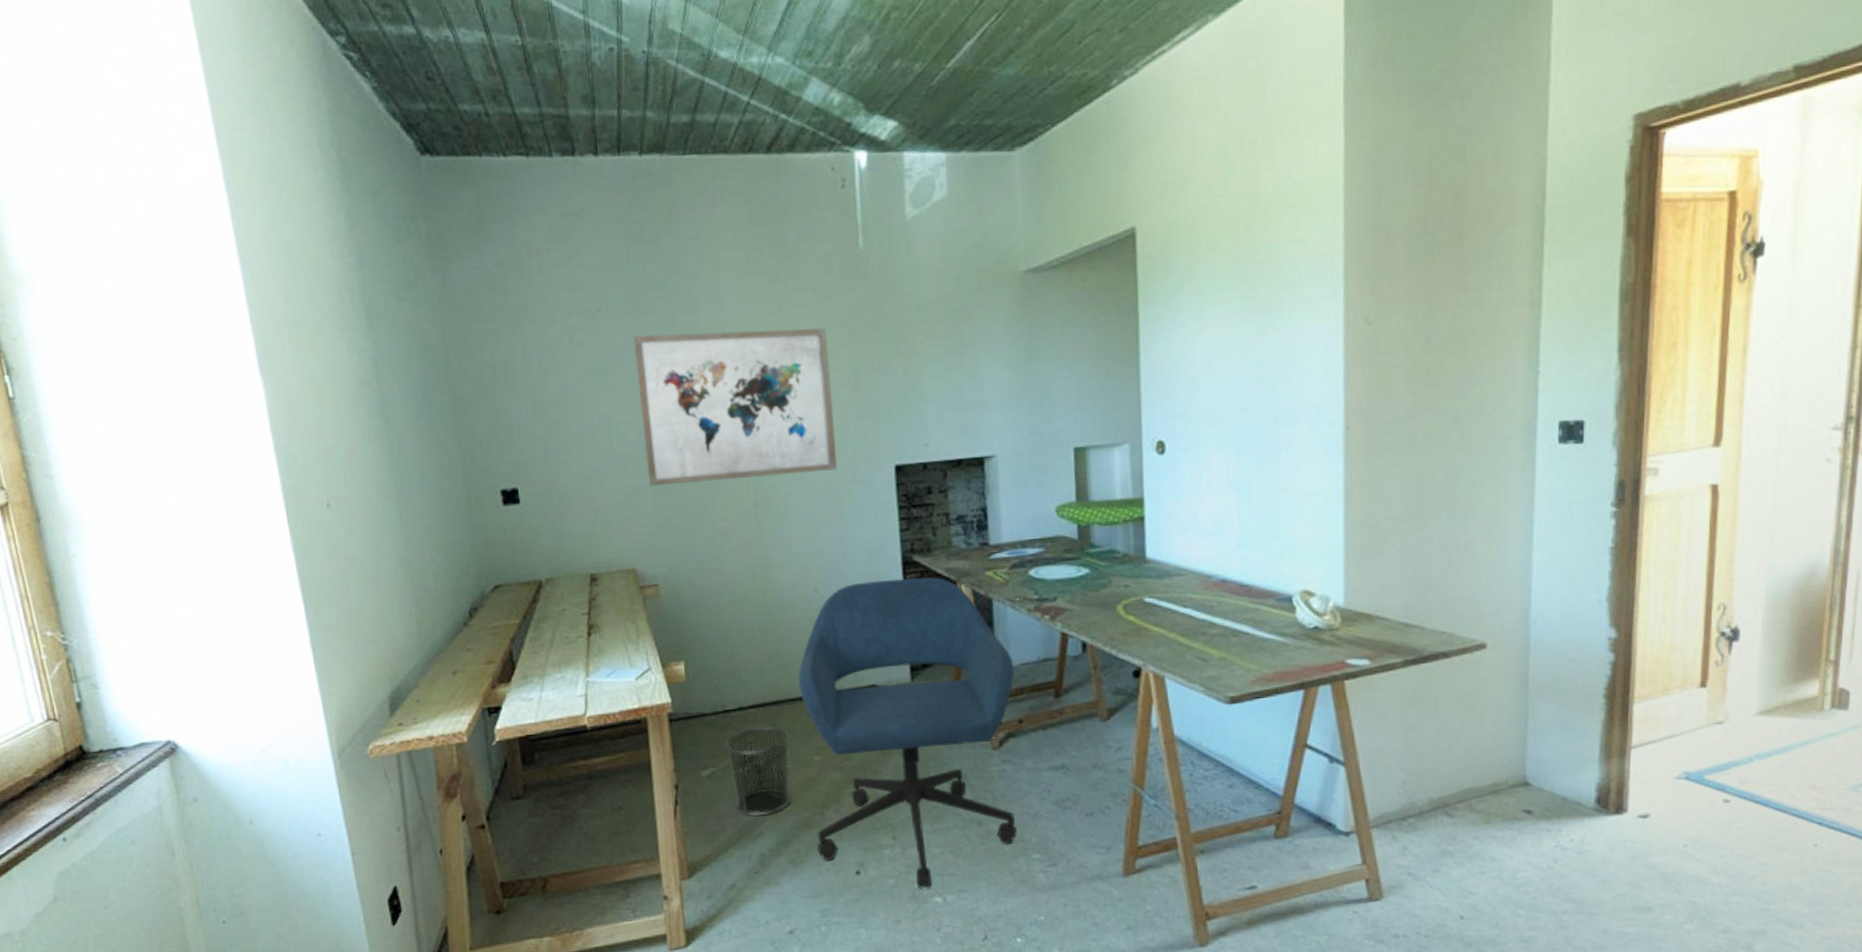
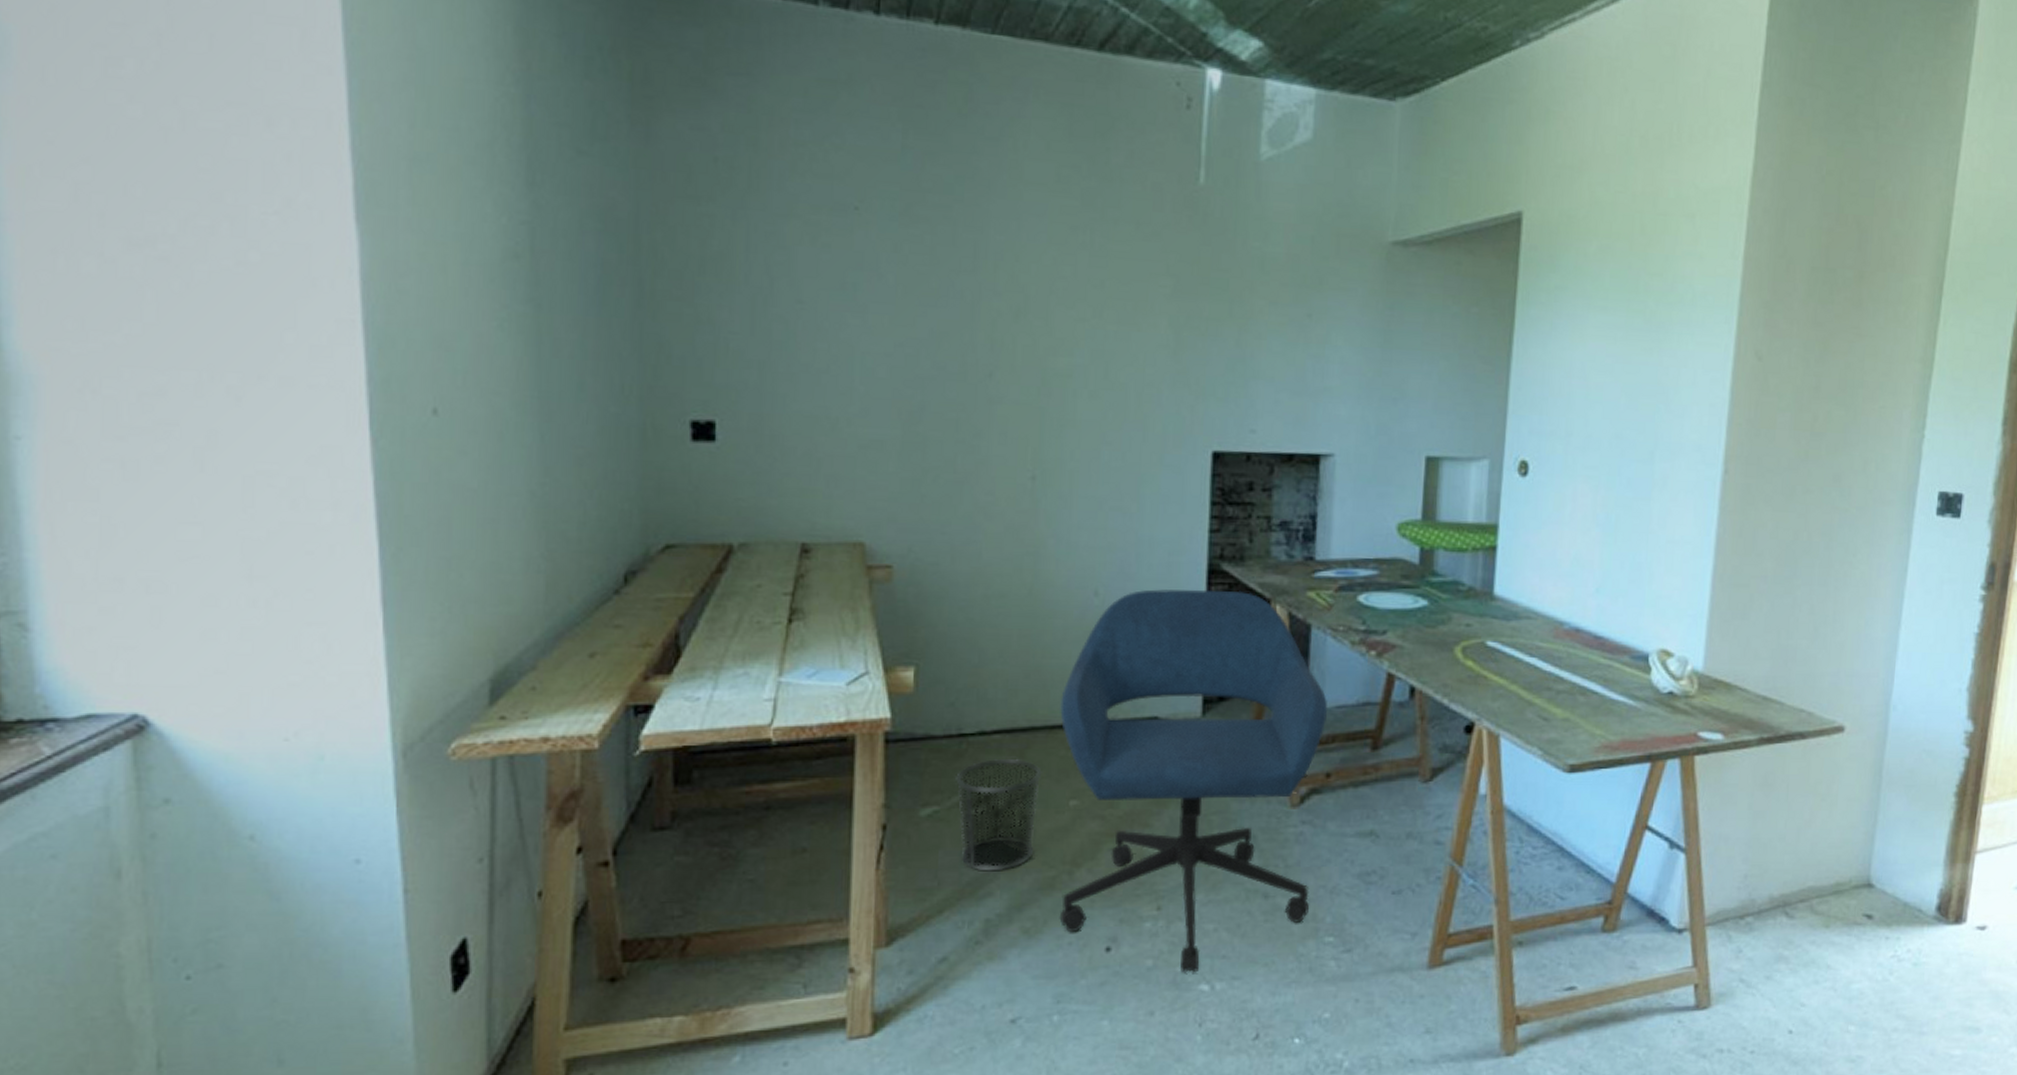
wall art: present [634,328,838,487] -> none [895,247,1148,450]

